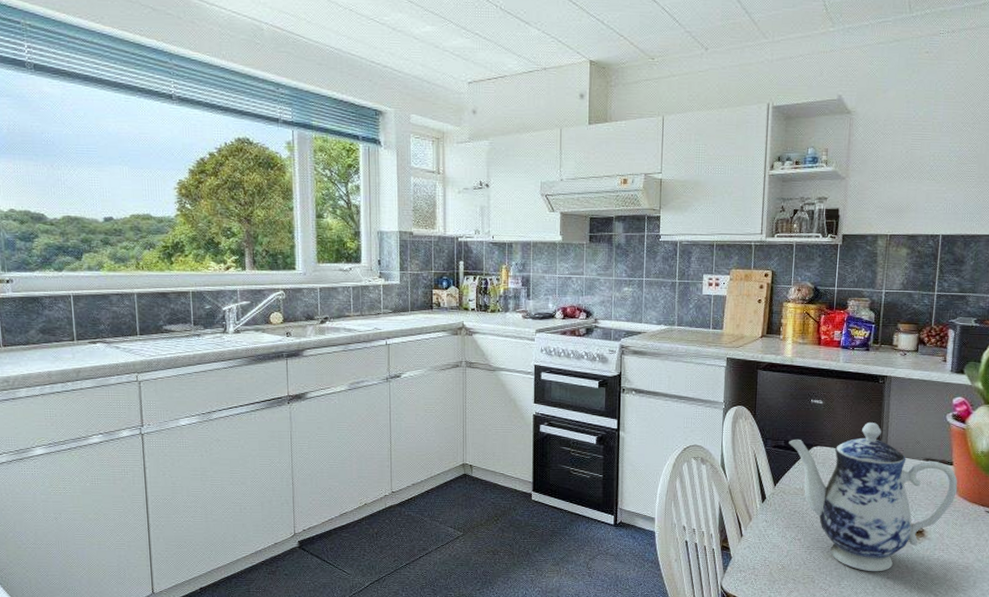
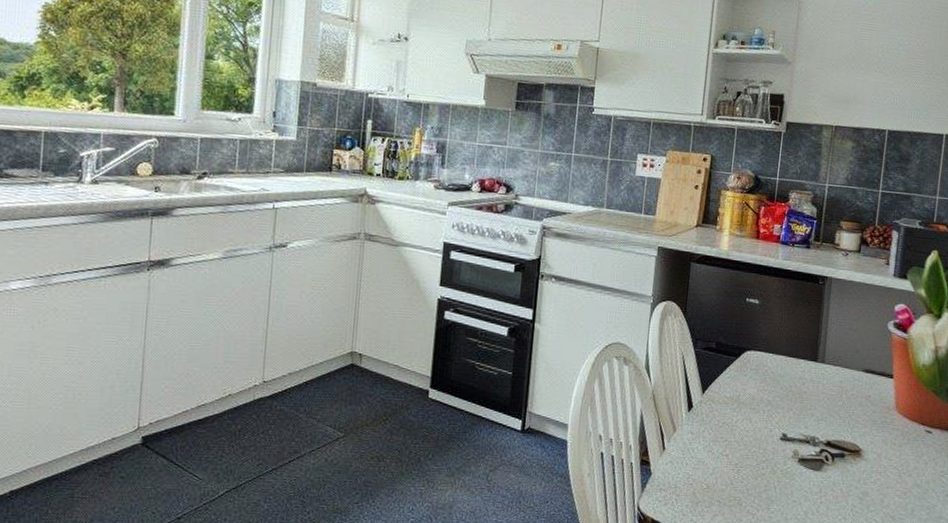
teapot: present [789,422,958,572] -> none [720,327,898,496]

